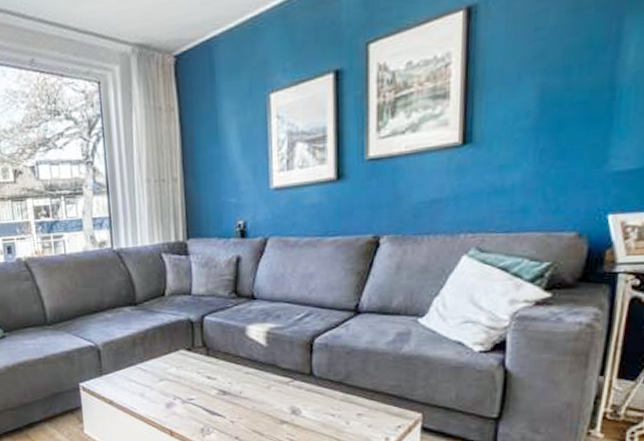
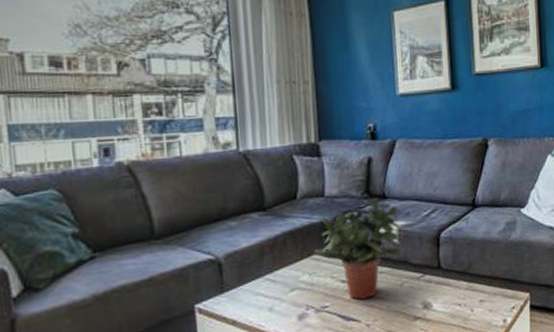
potted plant: none [181,299,274,397] -> present [314,199,406,300]

